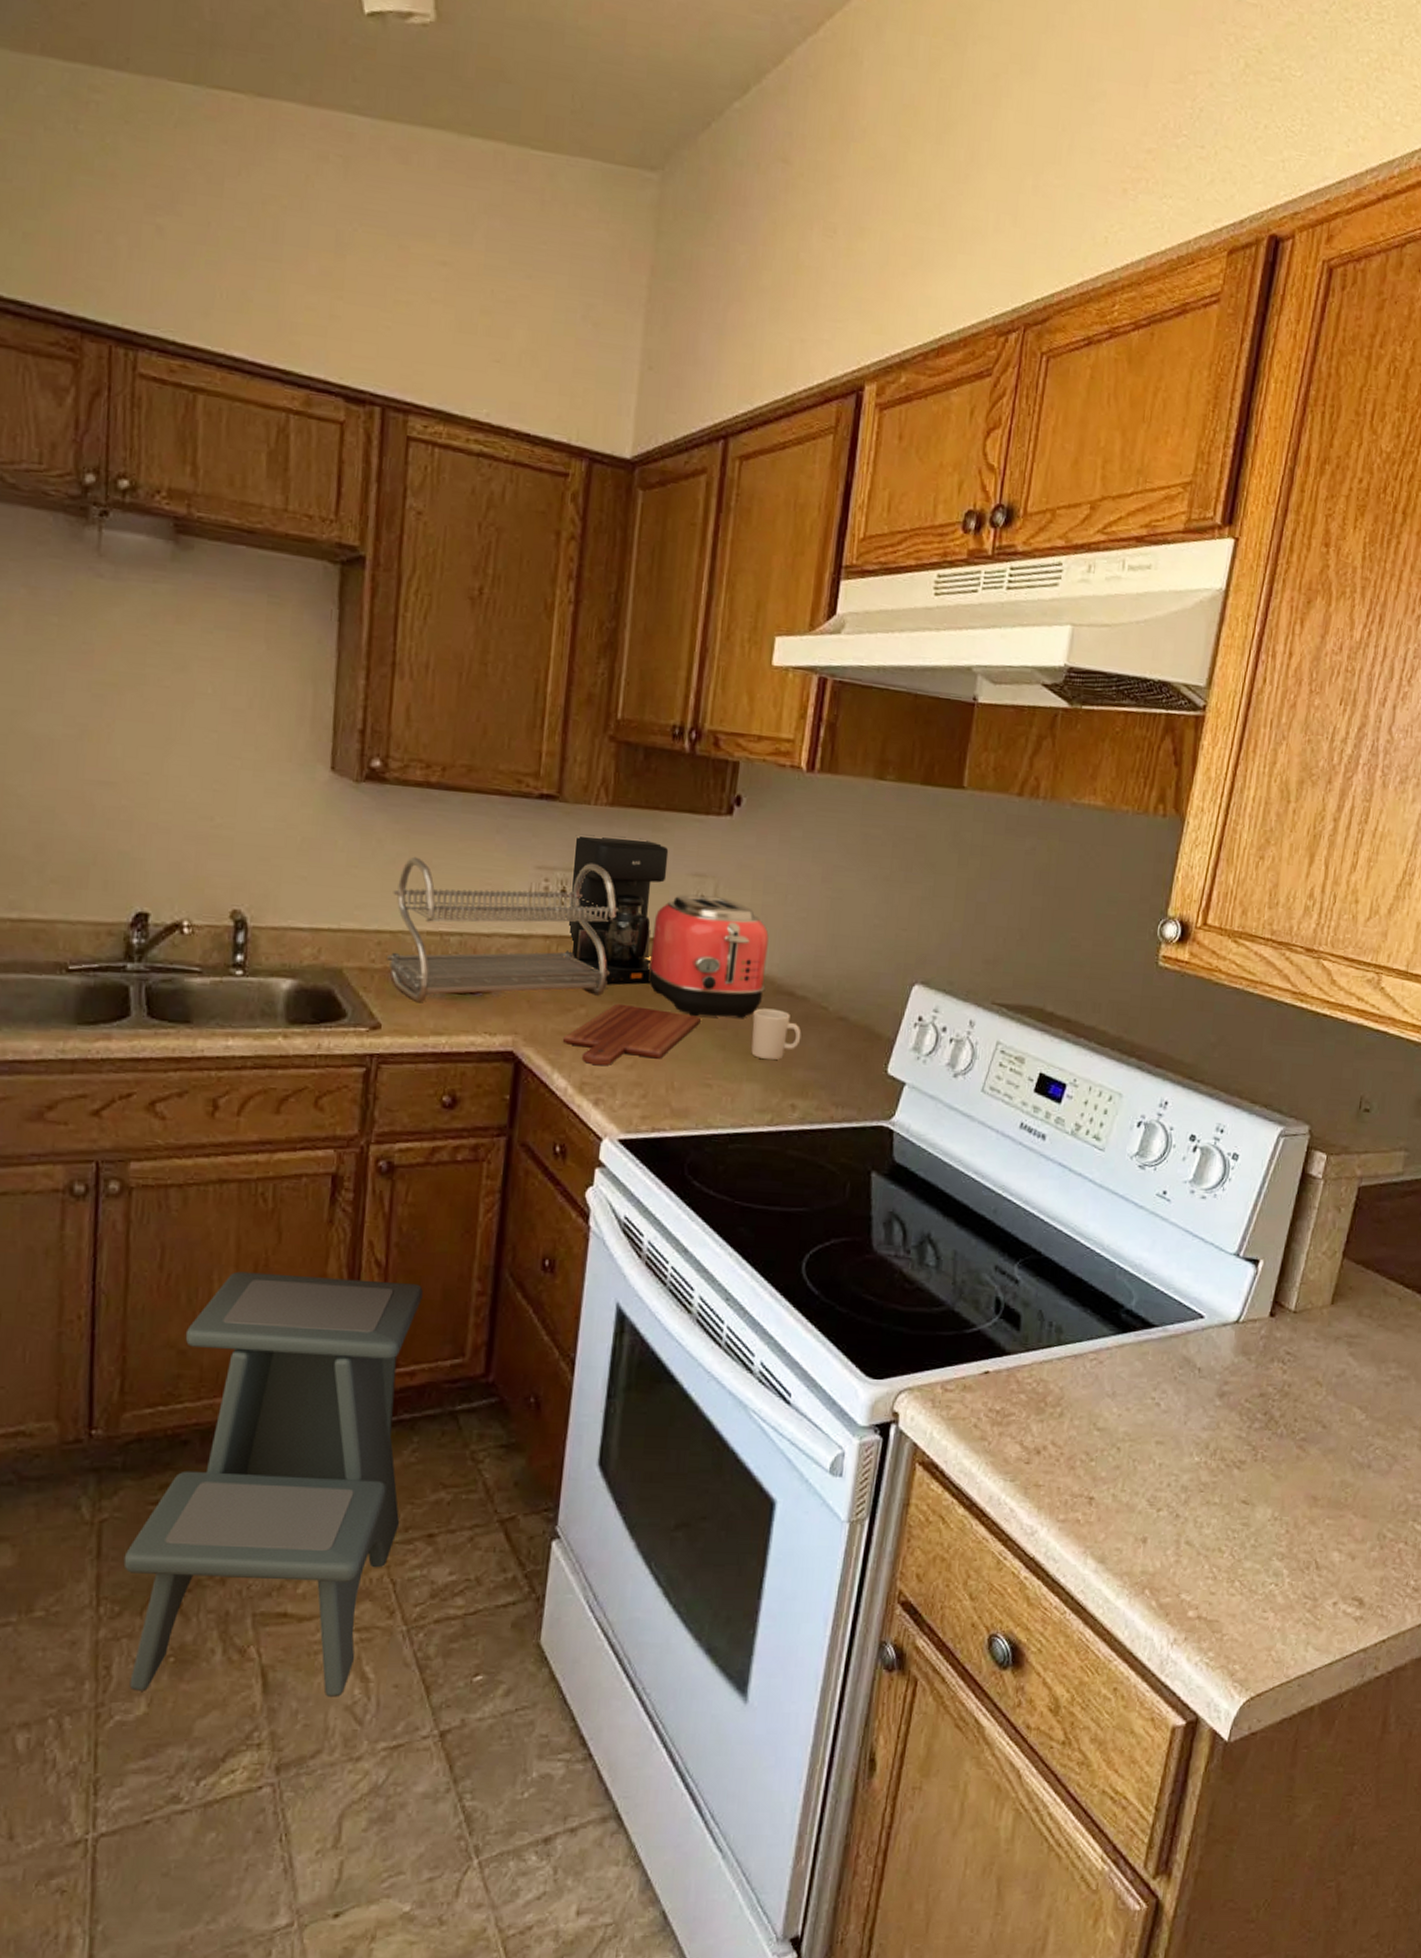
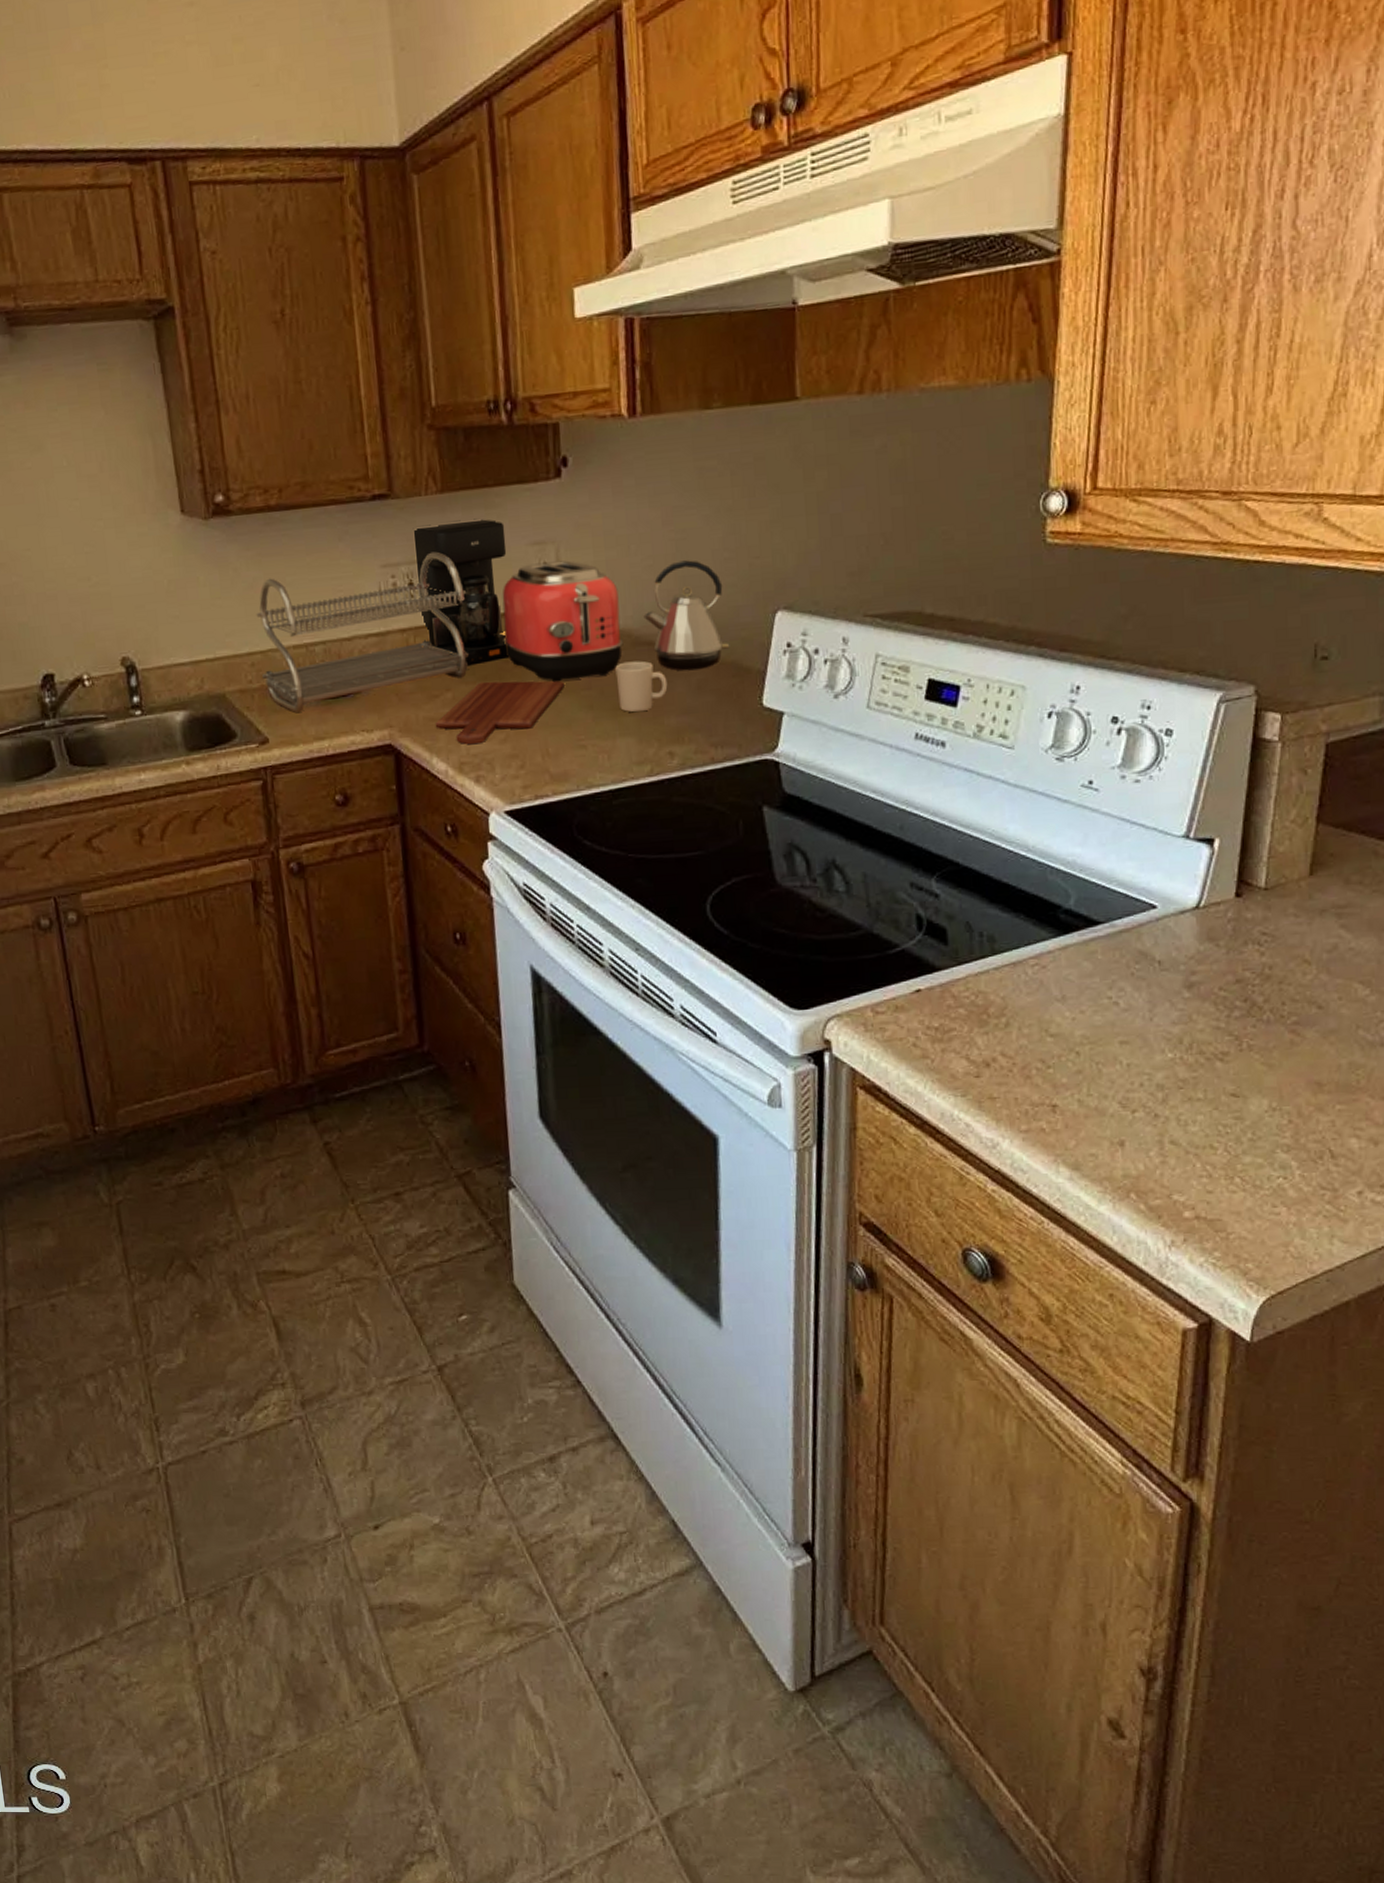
step stool: present [123,1271,423,1697] -> none [142,970,367,1344]
kettle: none [789,919,869,1029] -> present [643,560,730,671]

